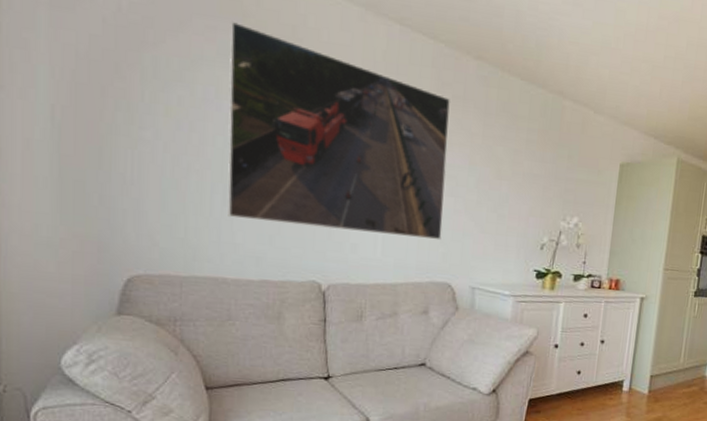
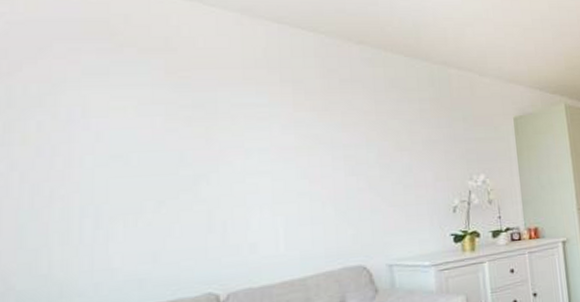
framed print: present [227,22,451,240] -> none [96,42,349,241]

